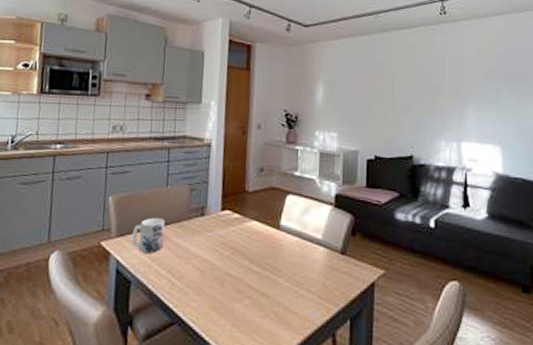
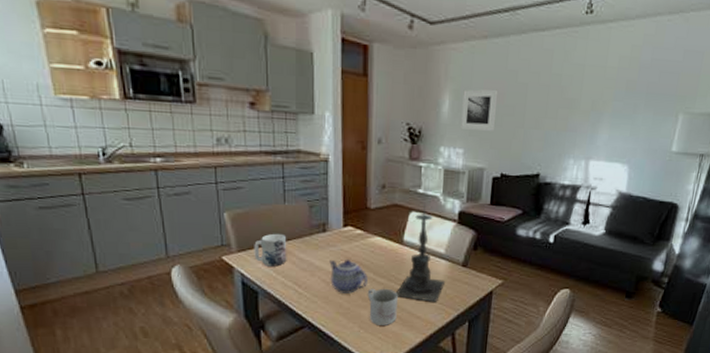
teapot: none [205,245,243,284] -> present [329,259,368,293]
mug: none [241,278,274,323] -> present [367,288,398,325]
candle holder: none [272,186,324,295] -> present [396,203,446,302]
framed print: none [334,78,368,116] -> present [461,89,499,131]

